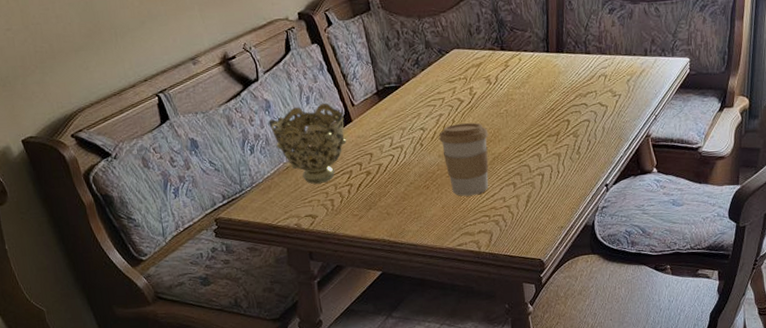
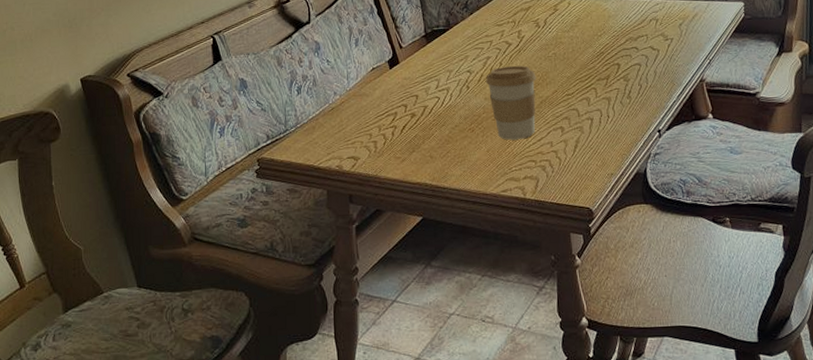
decorative bowl: present [269,103,346,184] -> none [317,45,393,125]

